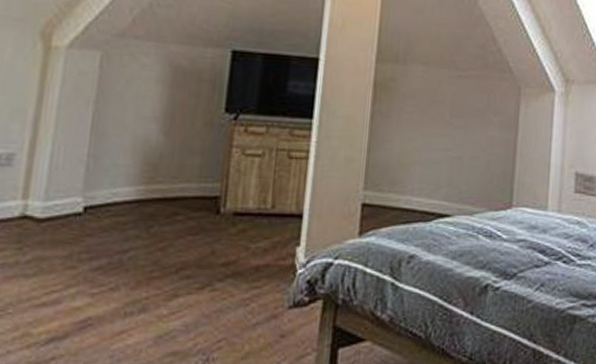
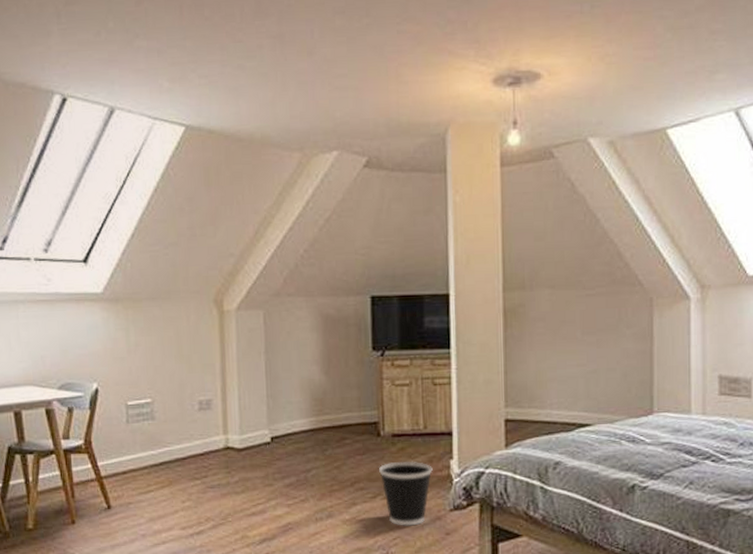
wastebasket: none [212,245,275,325] -> present [379,461,433,526]

